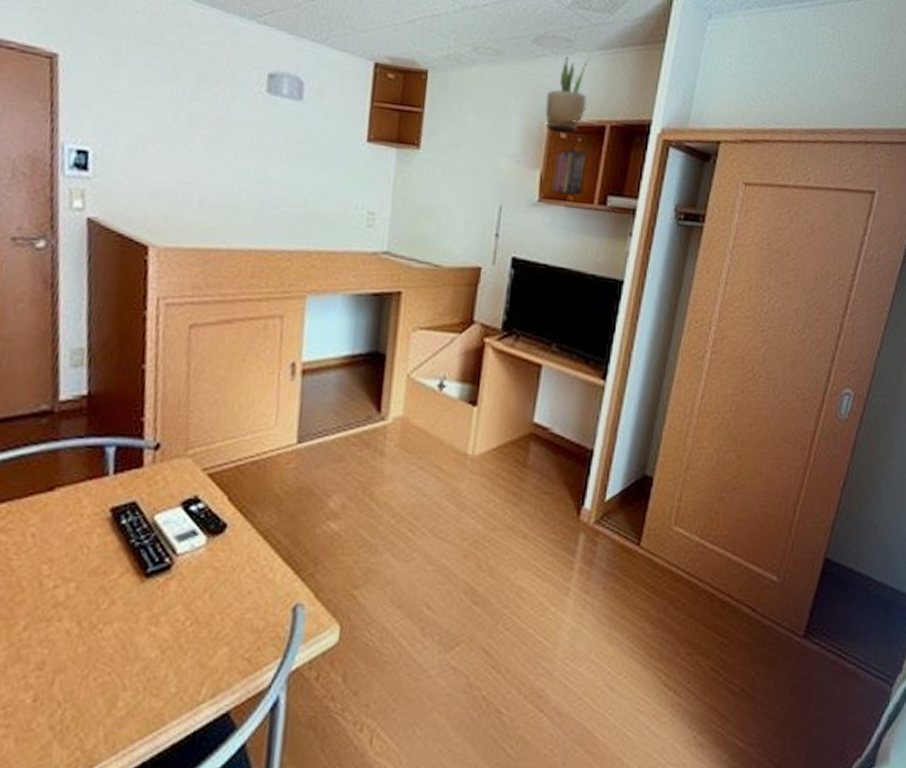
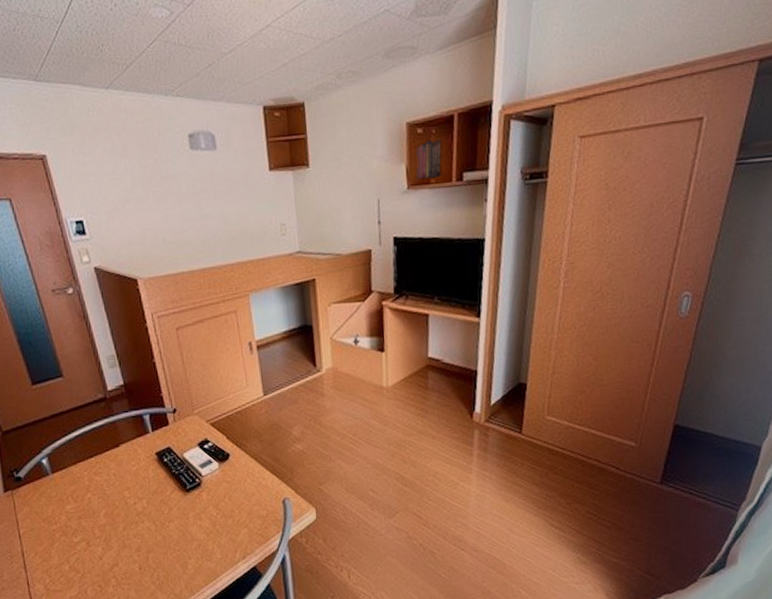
potted plant: present [545,57,590,134] -> none [401,58,435,130]

